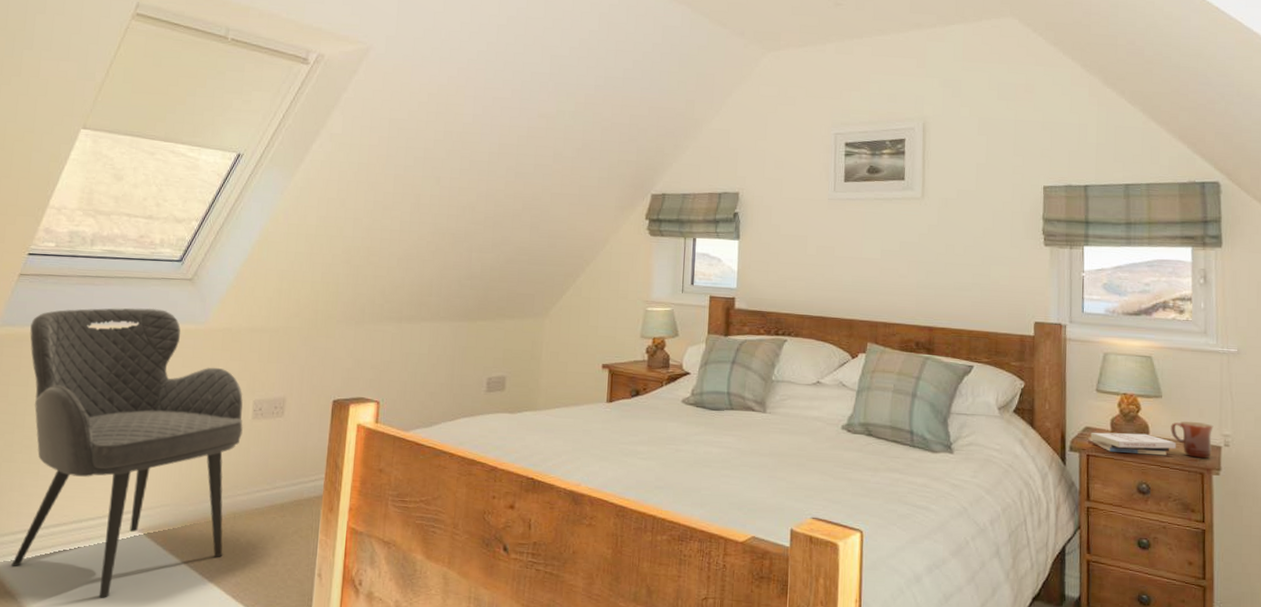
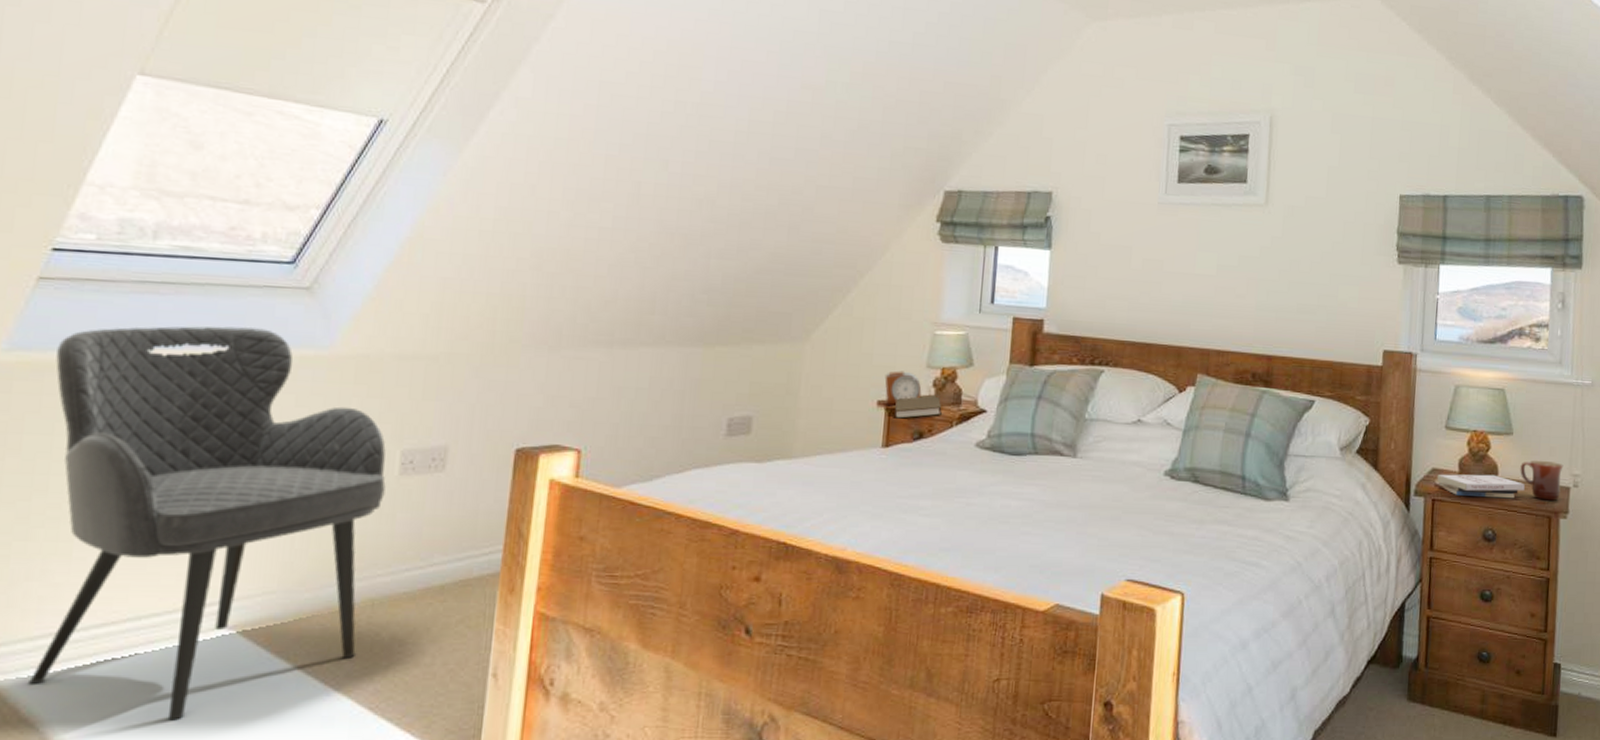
alarm clock: none [607,340,637,369] -> present [884,370,922,407]
book: none [616,359,654,379] -> present [895,394,942,419]

